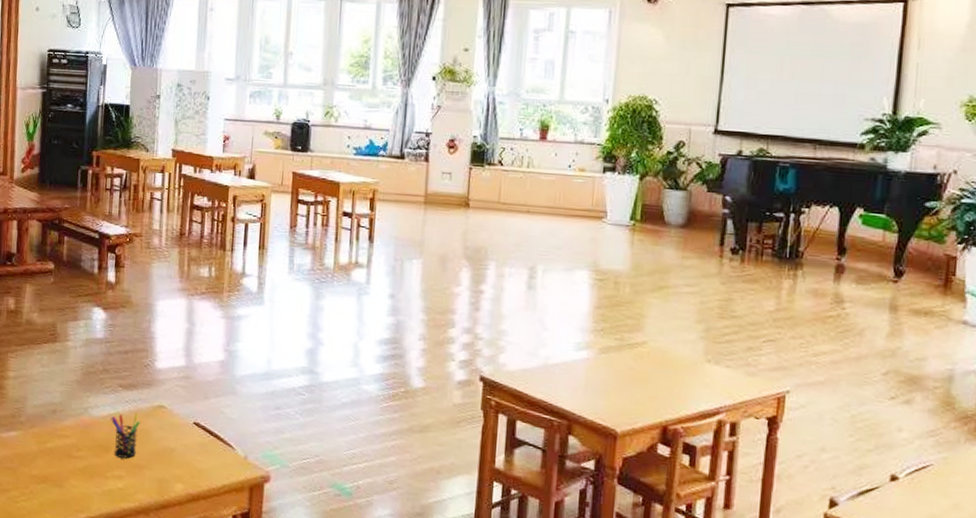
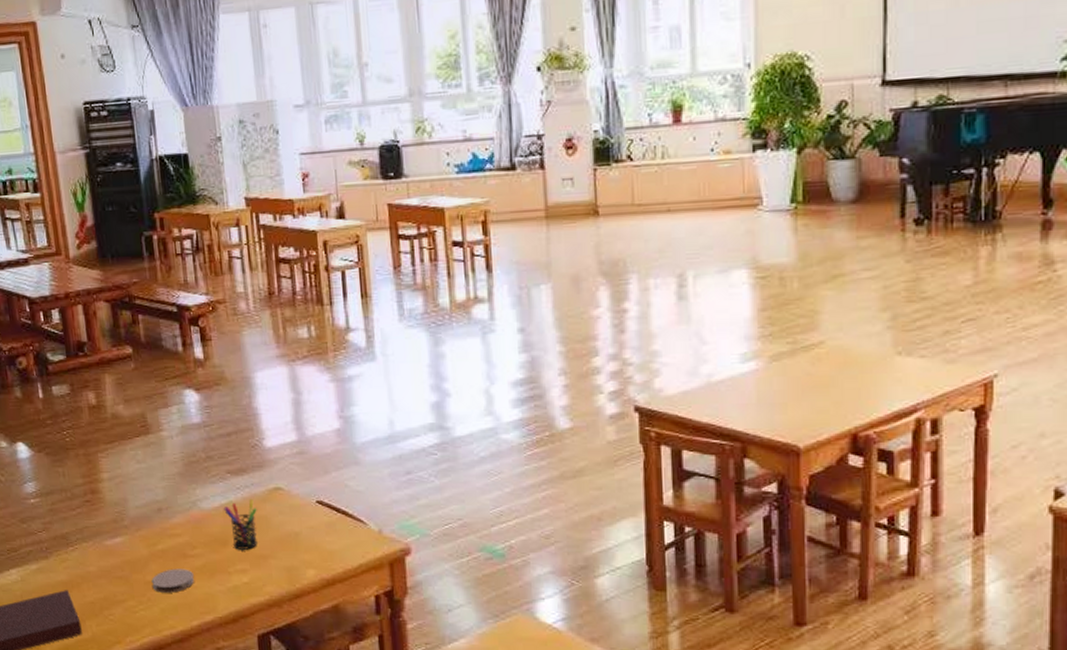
coaster: none [36,466,75,489] -> present [151,568,194,593]

